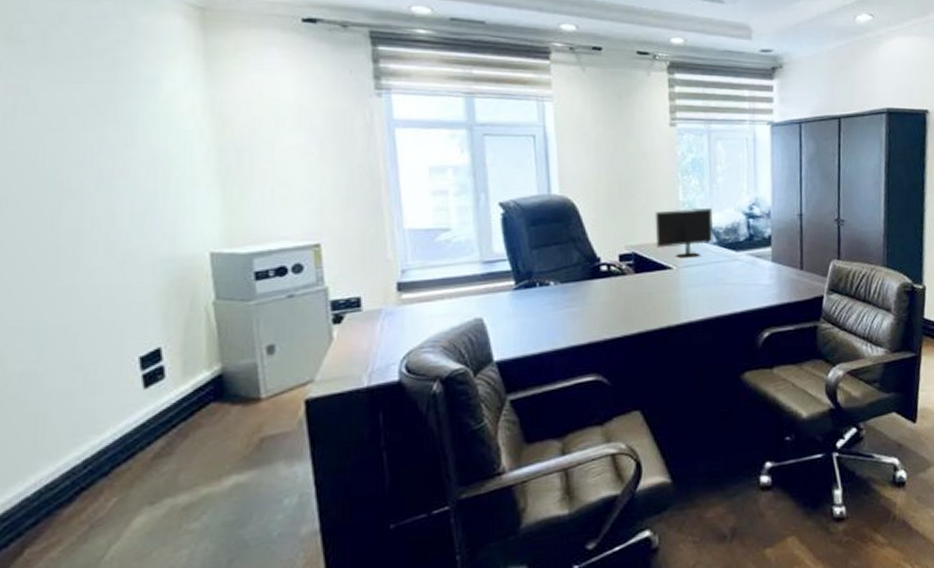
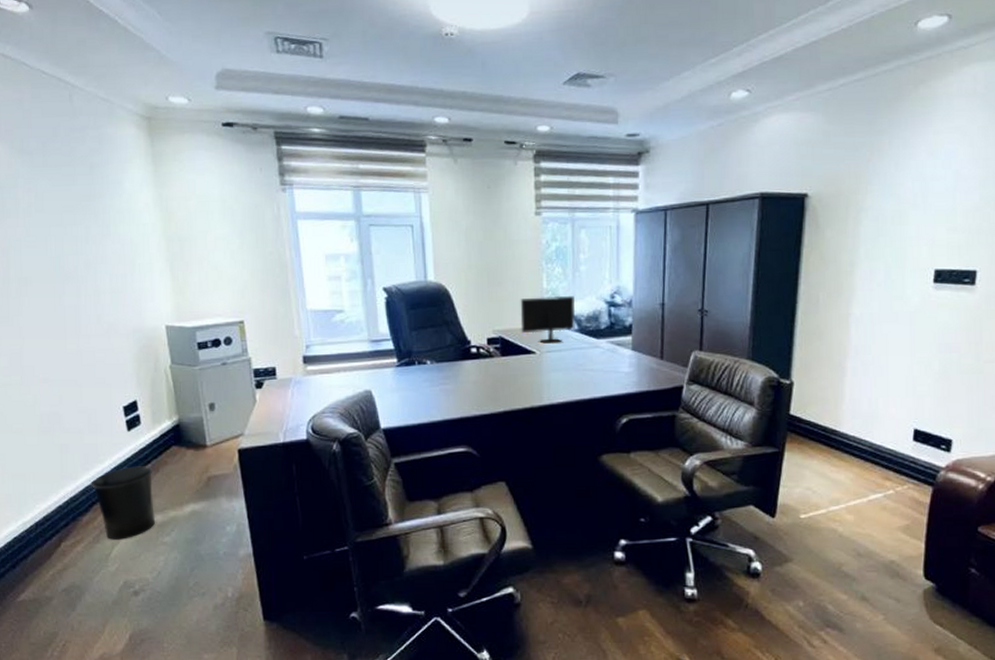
waste bin: none [80,431,179,536] -> present [91,466,156,540]

